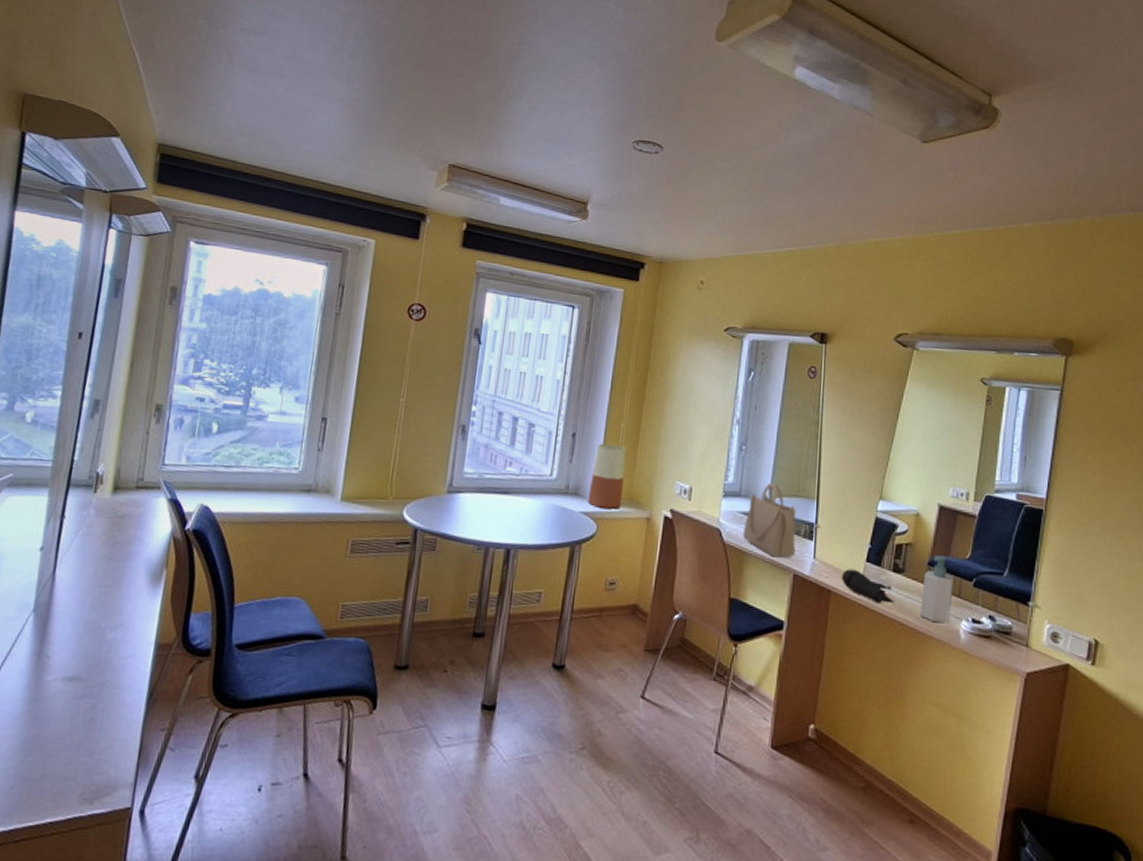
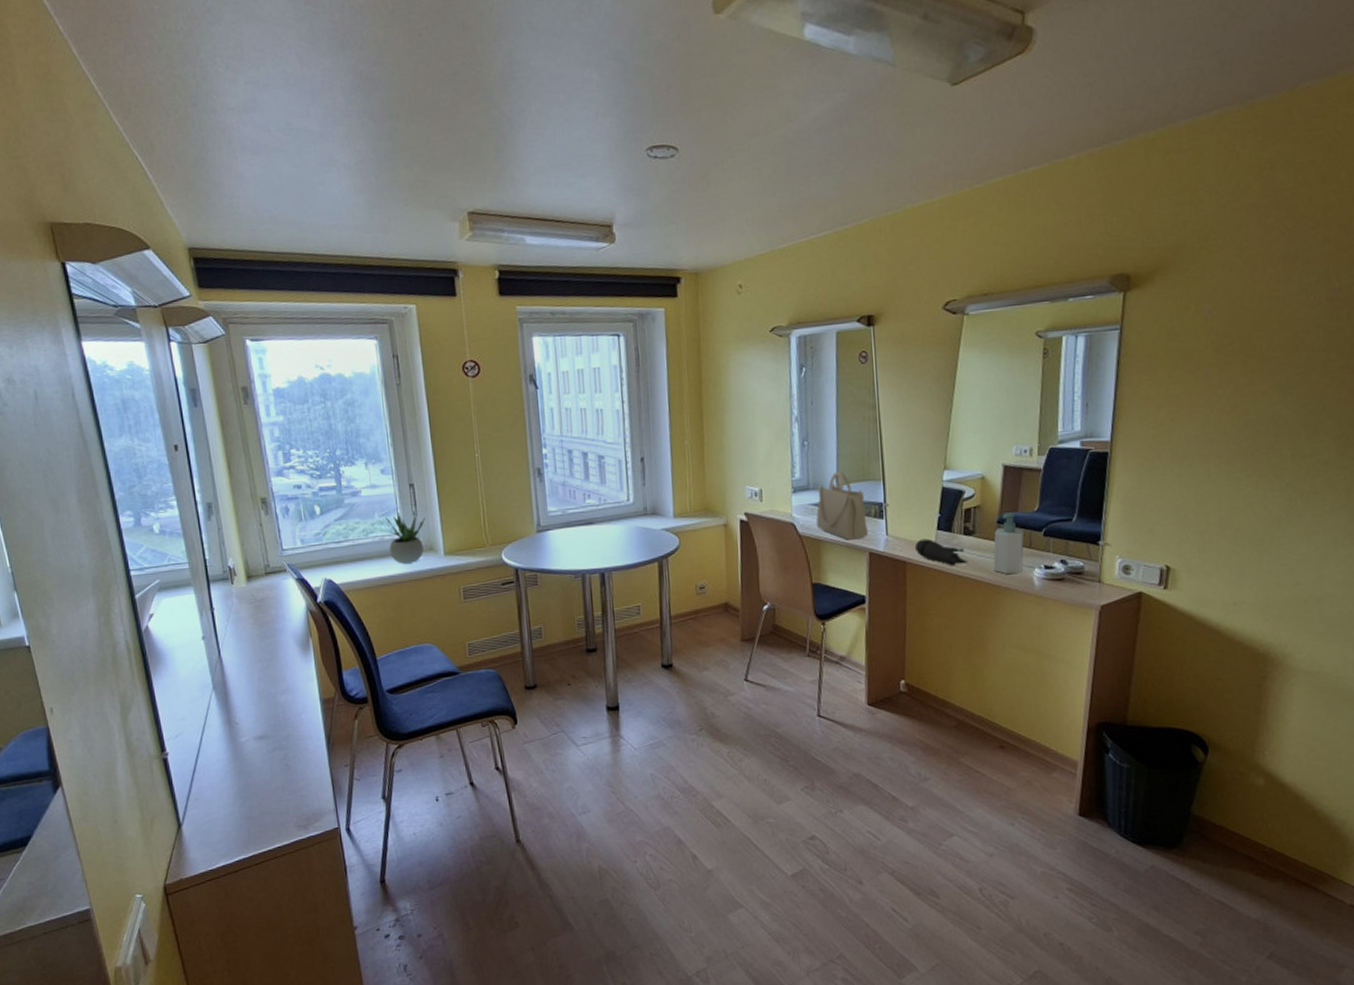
potted plant: none [281,445,331,503] -> present [385,512,426,564]
vase: present [587,443,627,509] -> none [665,461,698,523]

